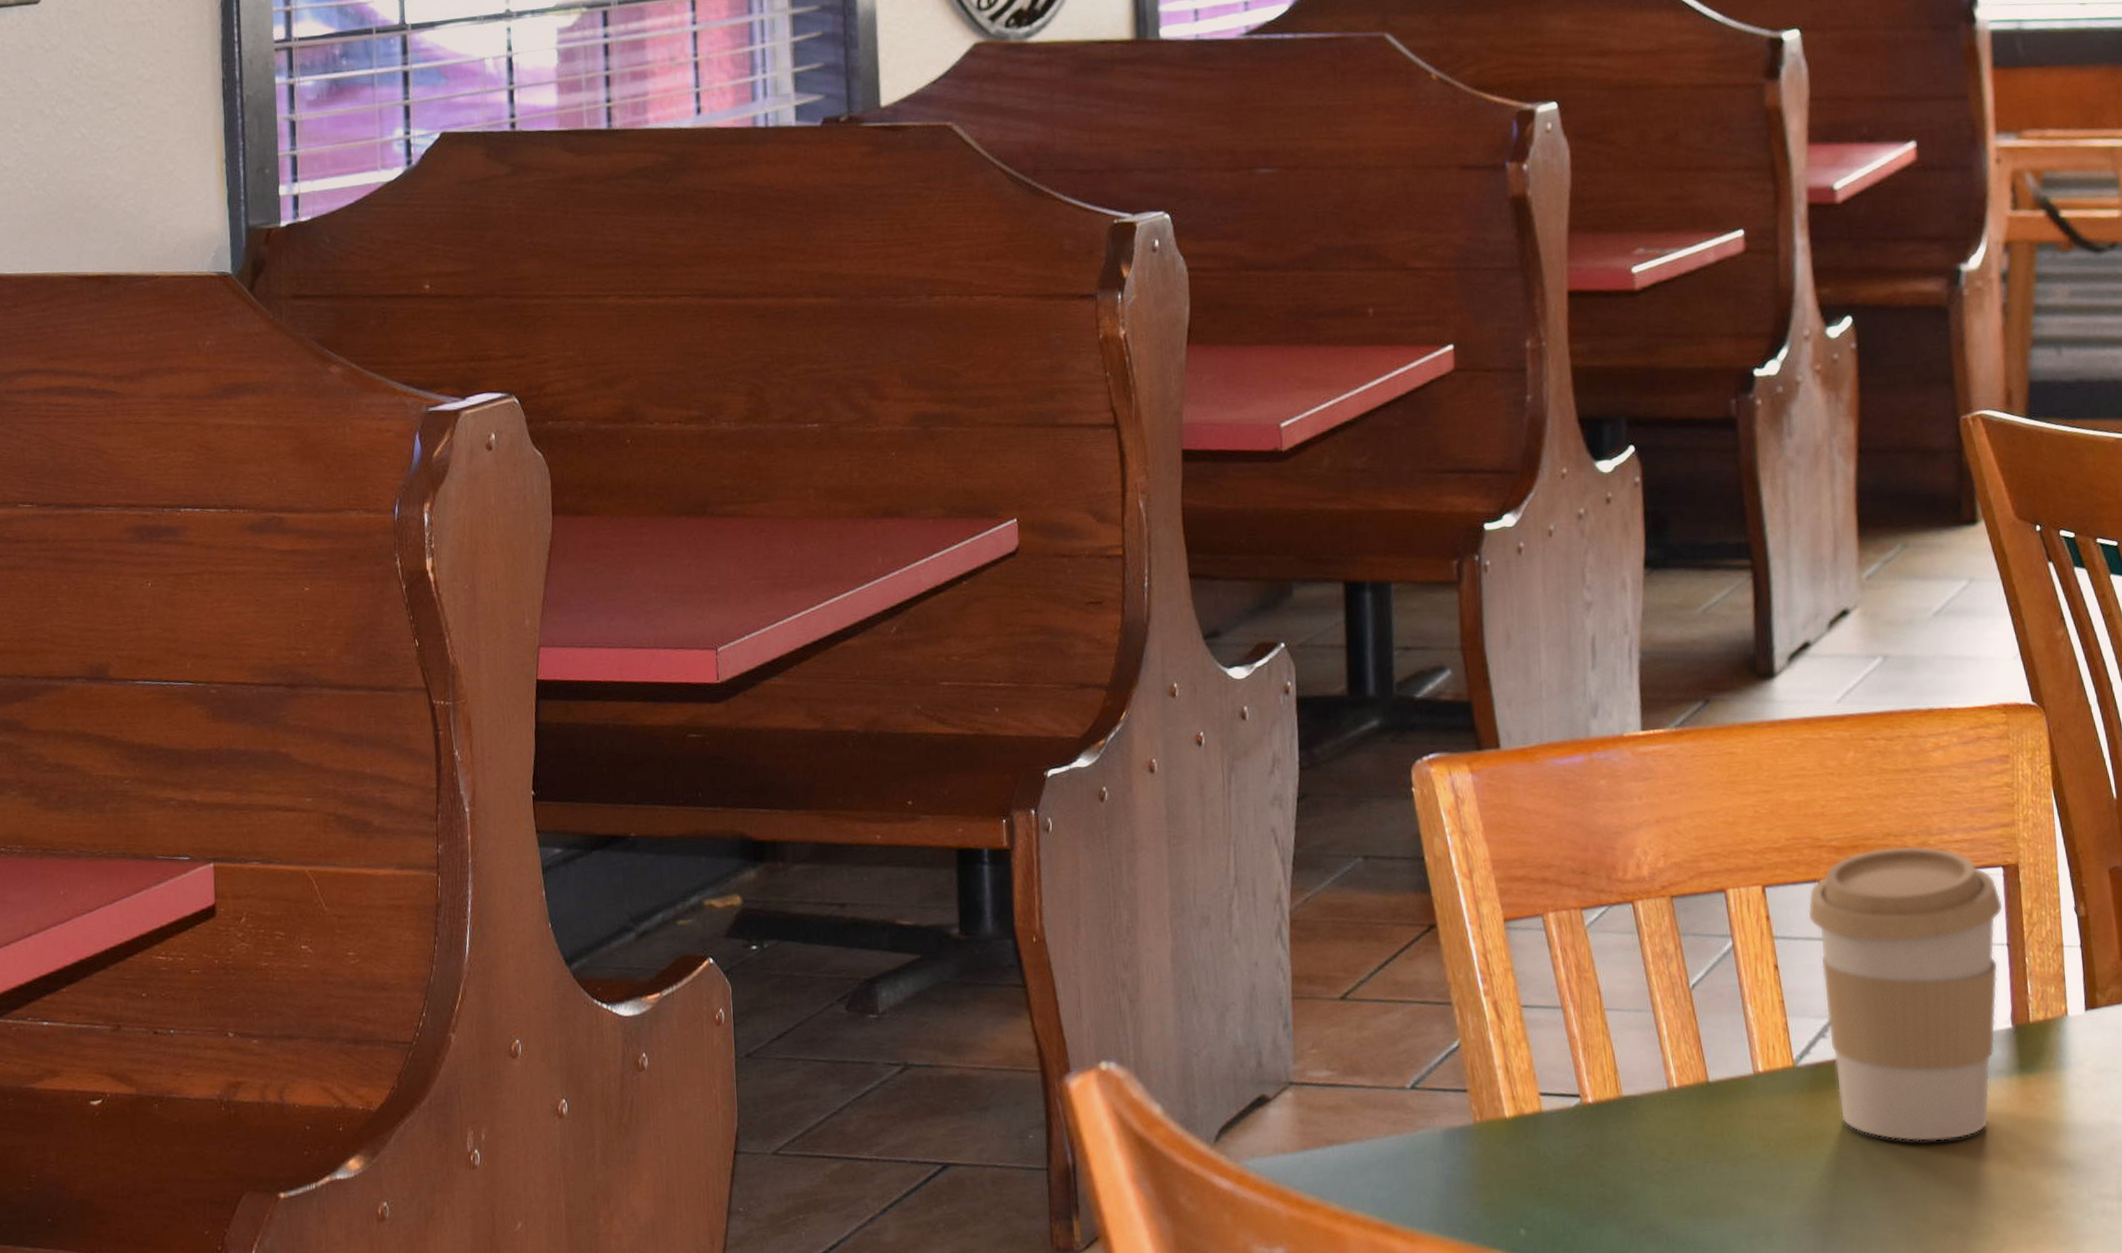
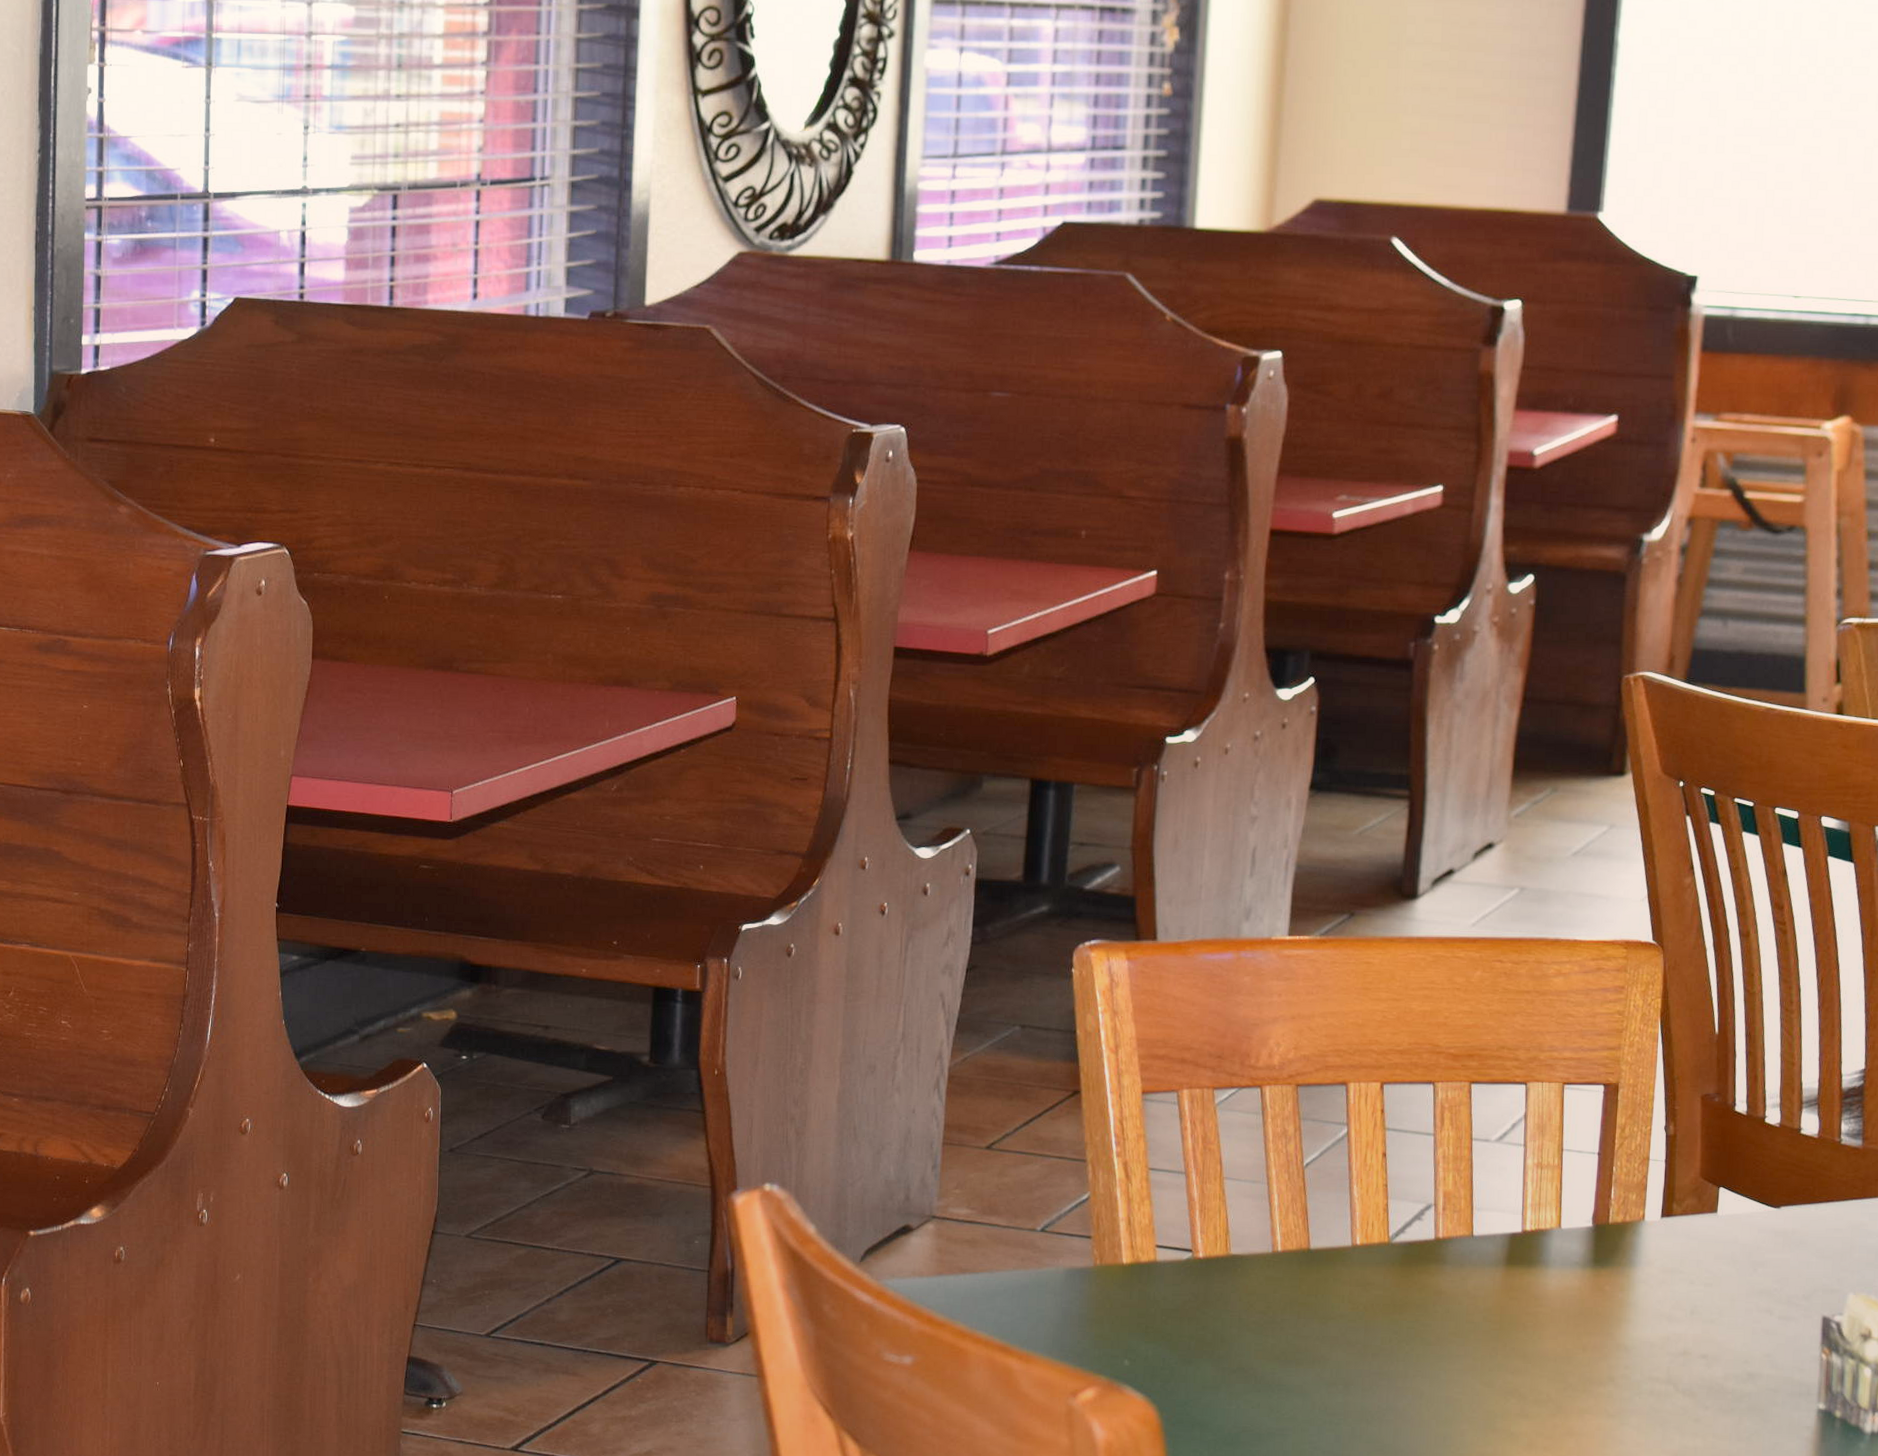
coffee cup: present [1808,845,2004,1142] -> none [1420,1058,1600,1319]

